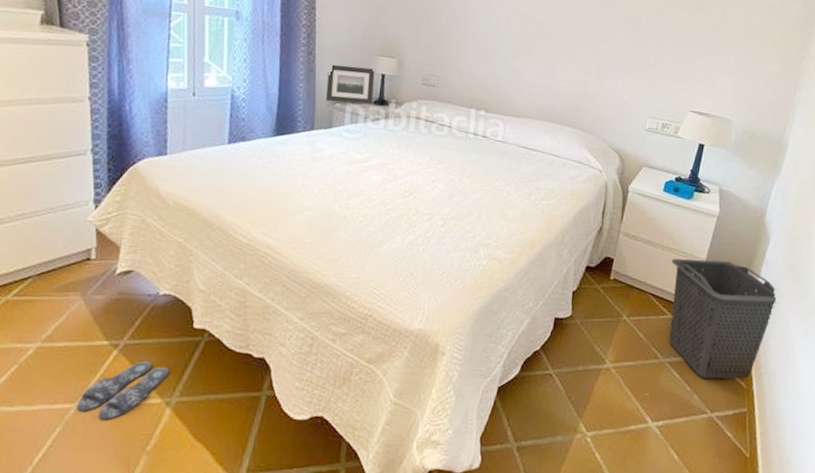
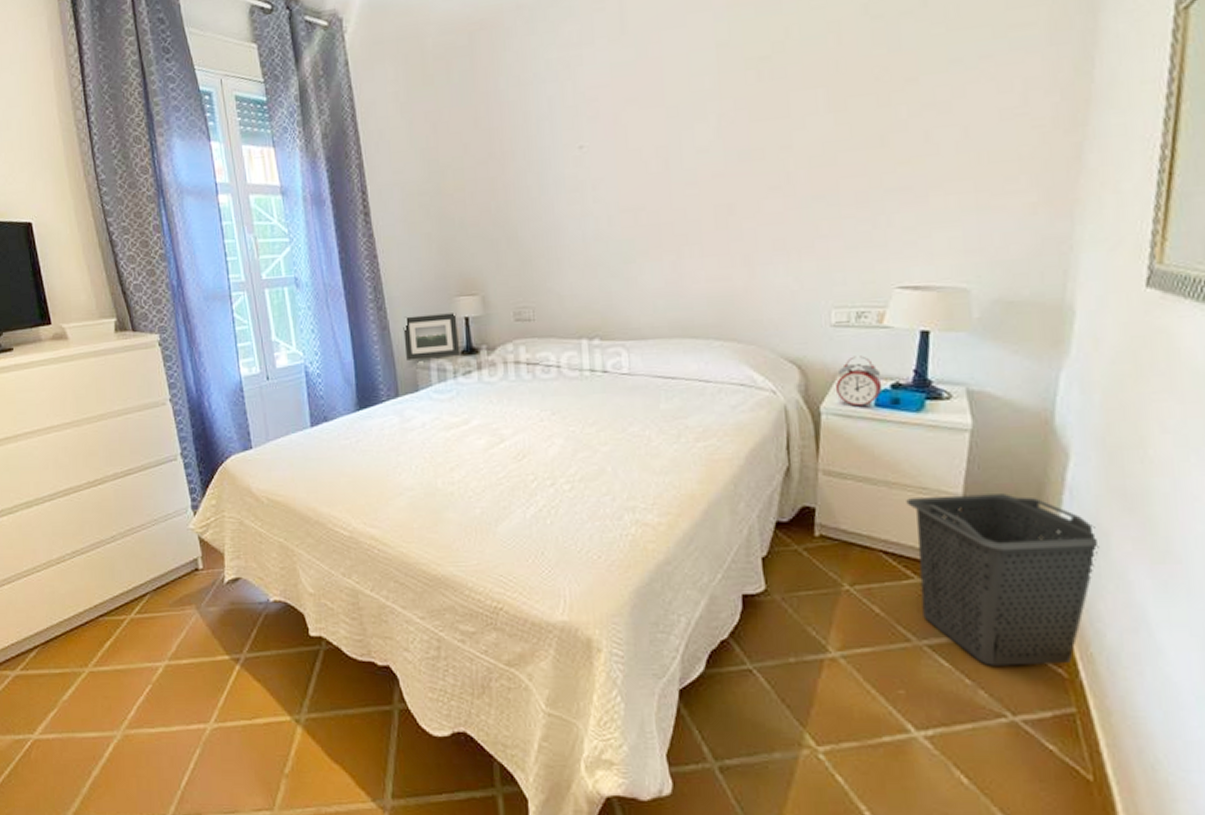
slippers: present [76,360,170,421] -> none [211,674,294,741]
alarm clock: none [640,154,670,192] -> present [835,355,883,408]

